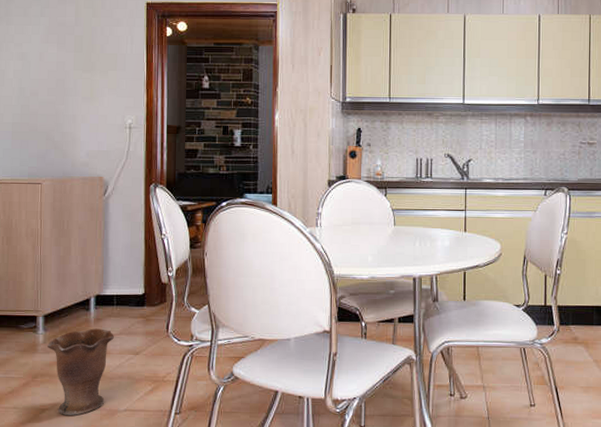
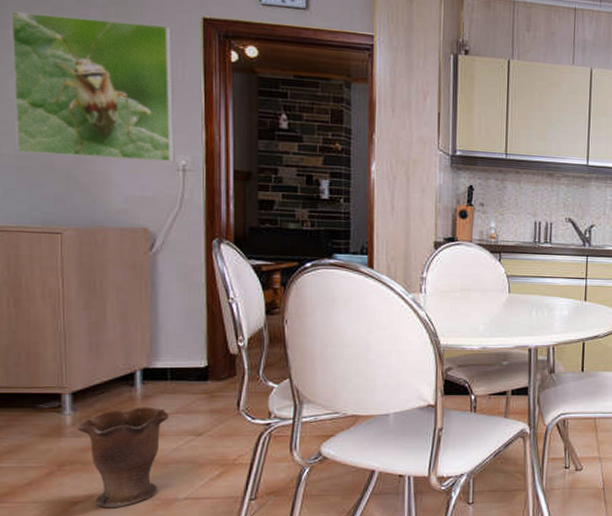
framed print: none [13,11,124,122] -> present [11,11,175,163]

